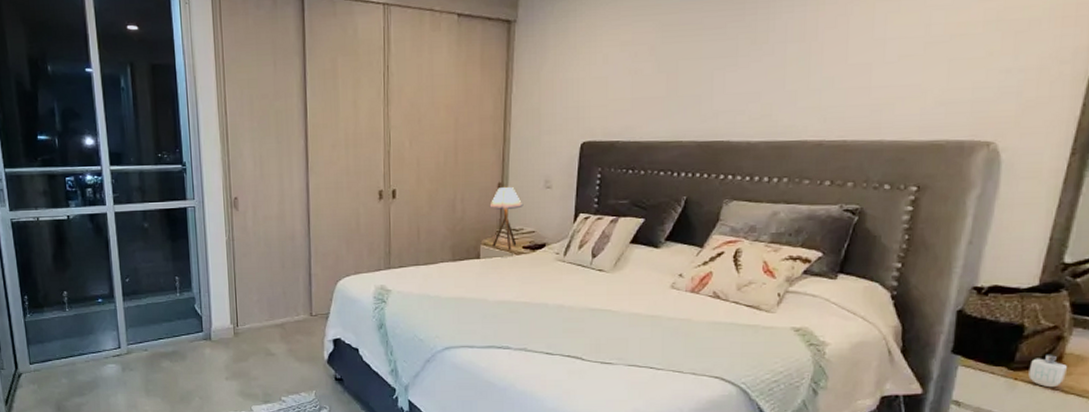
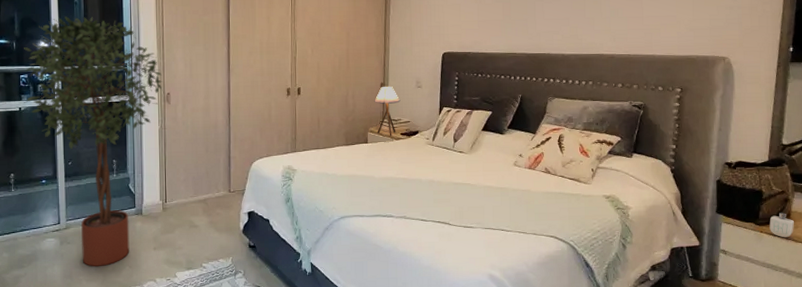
potted tree: none [67,105,229,396] -> present [24,16,163,266]

